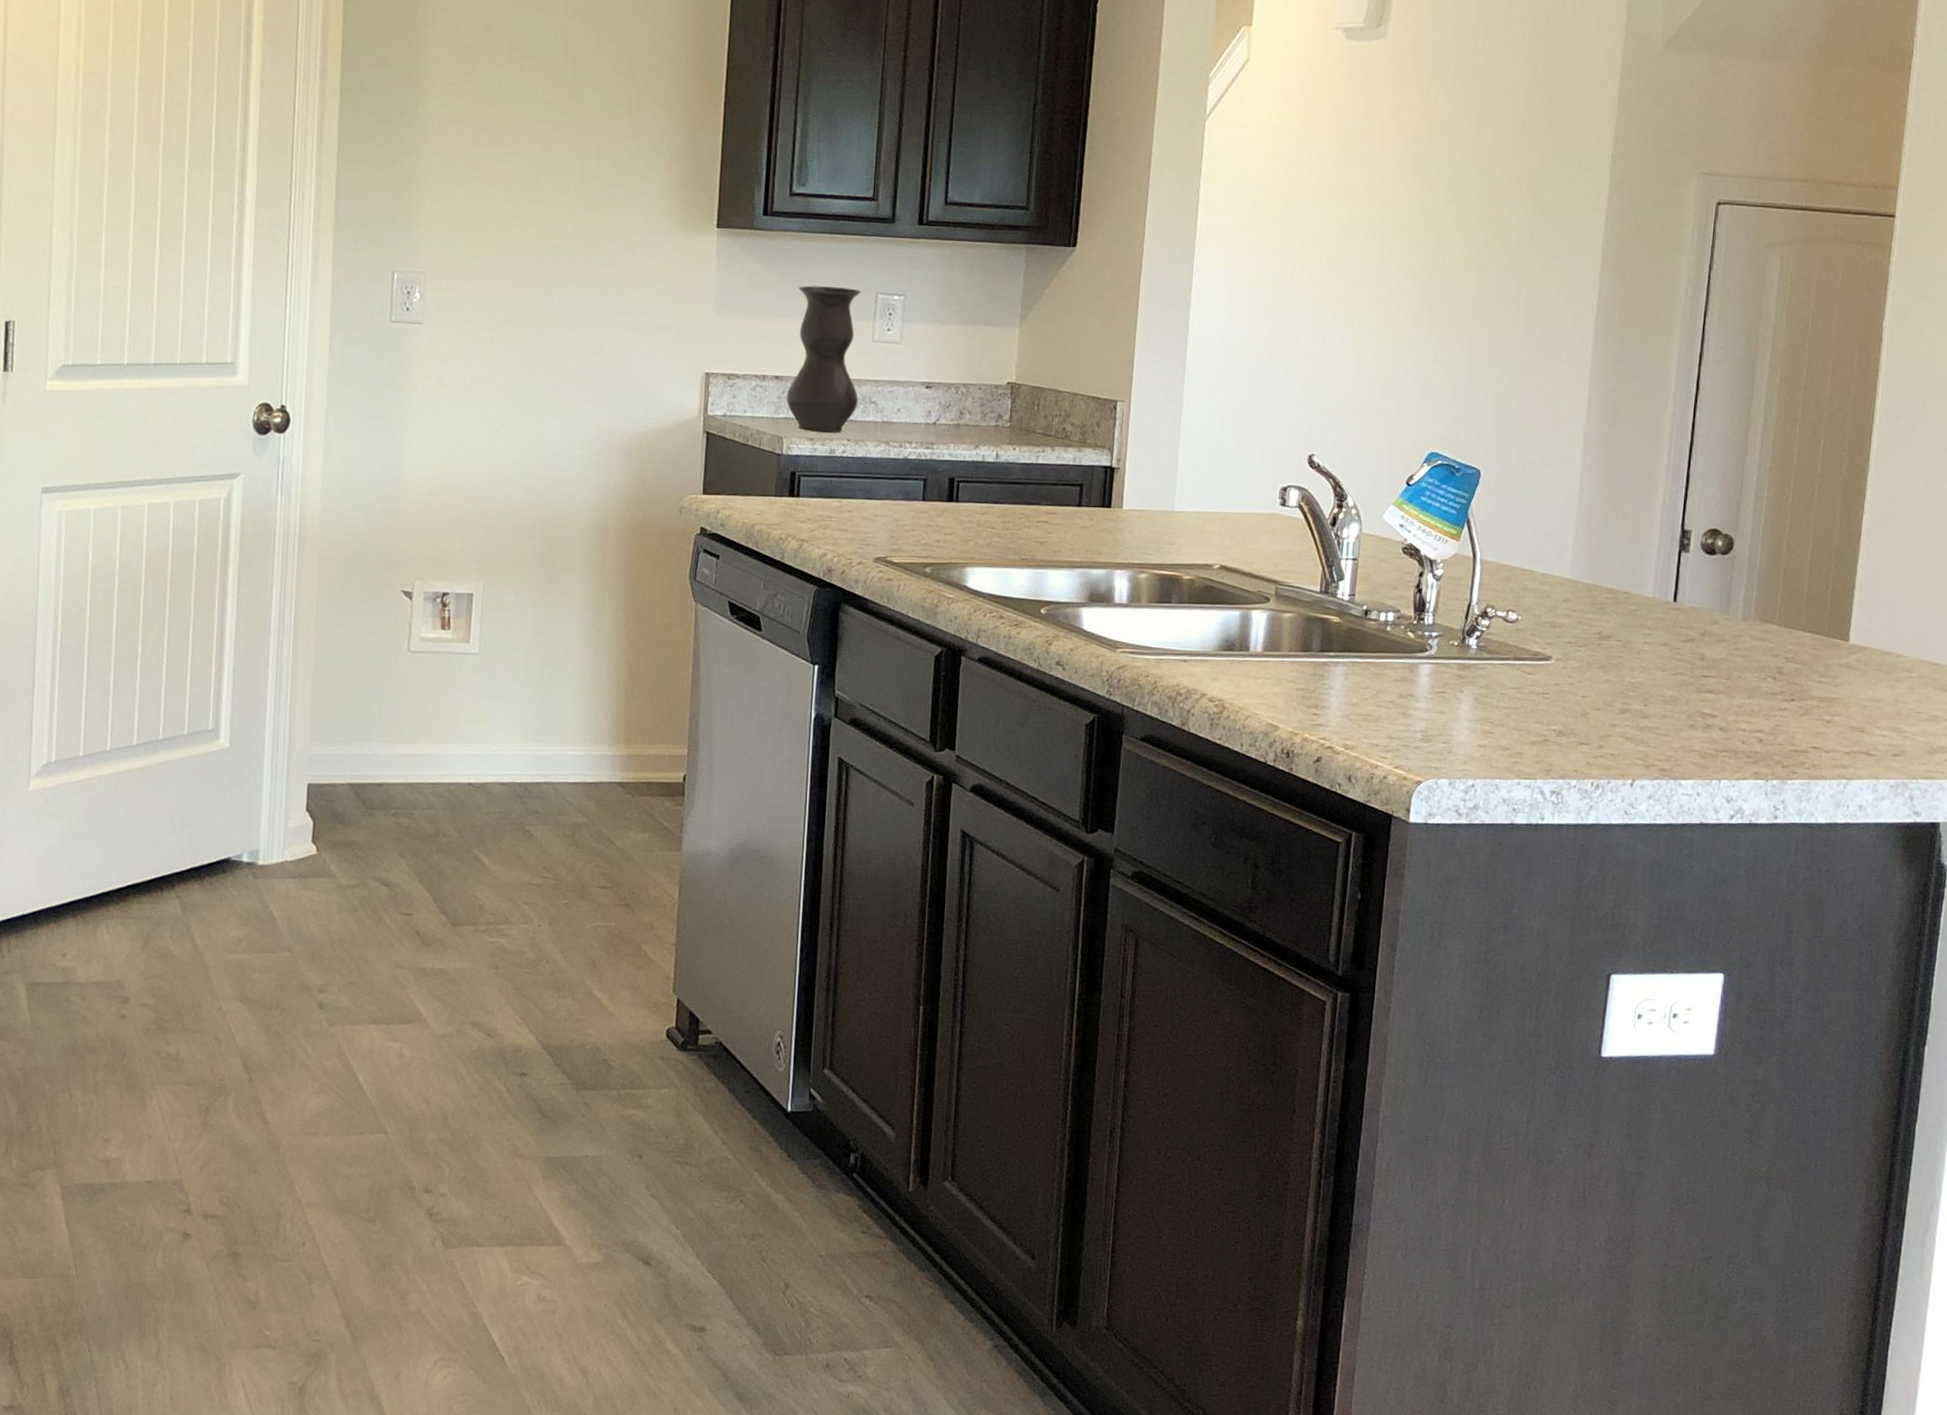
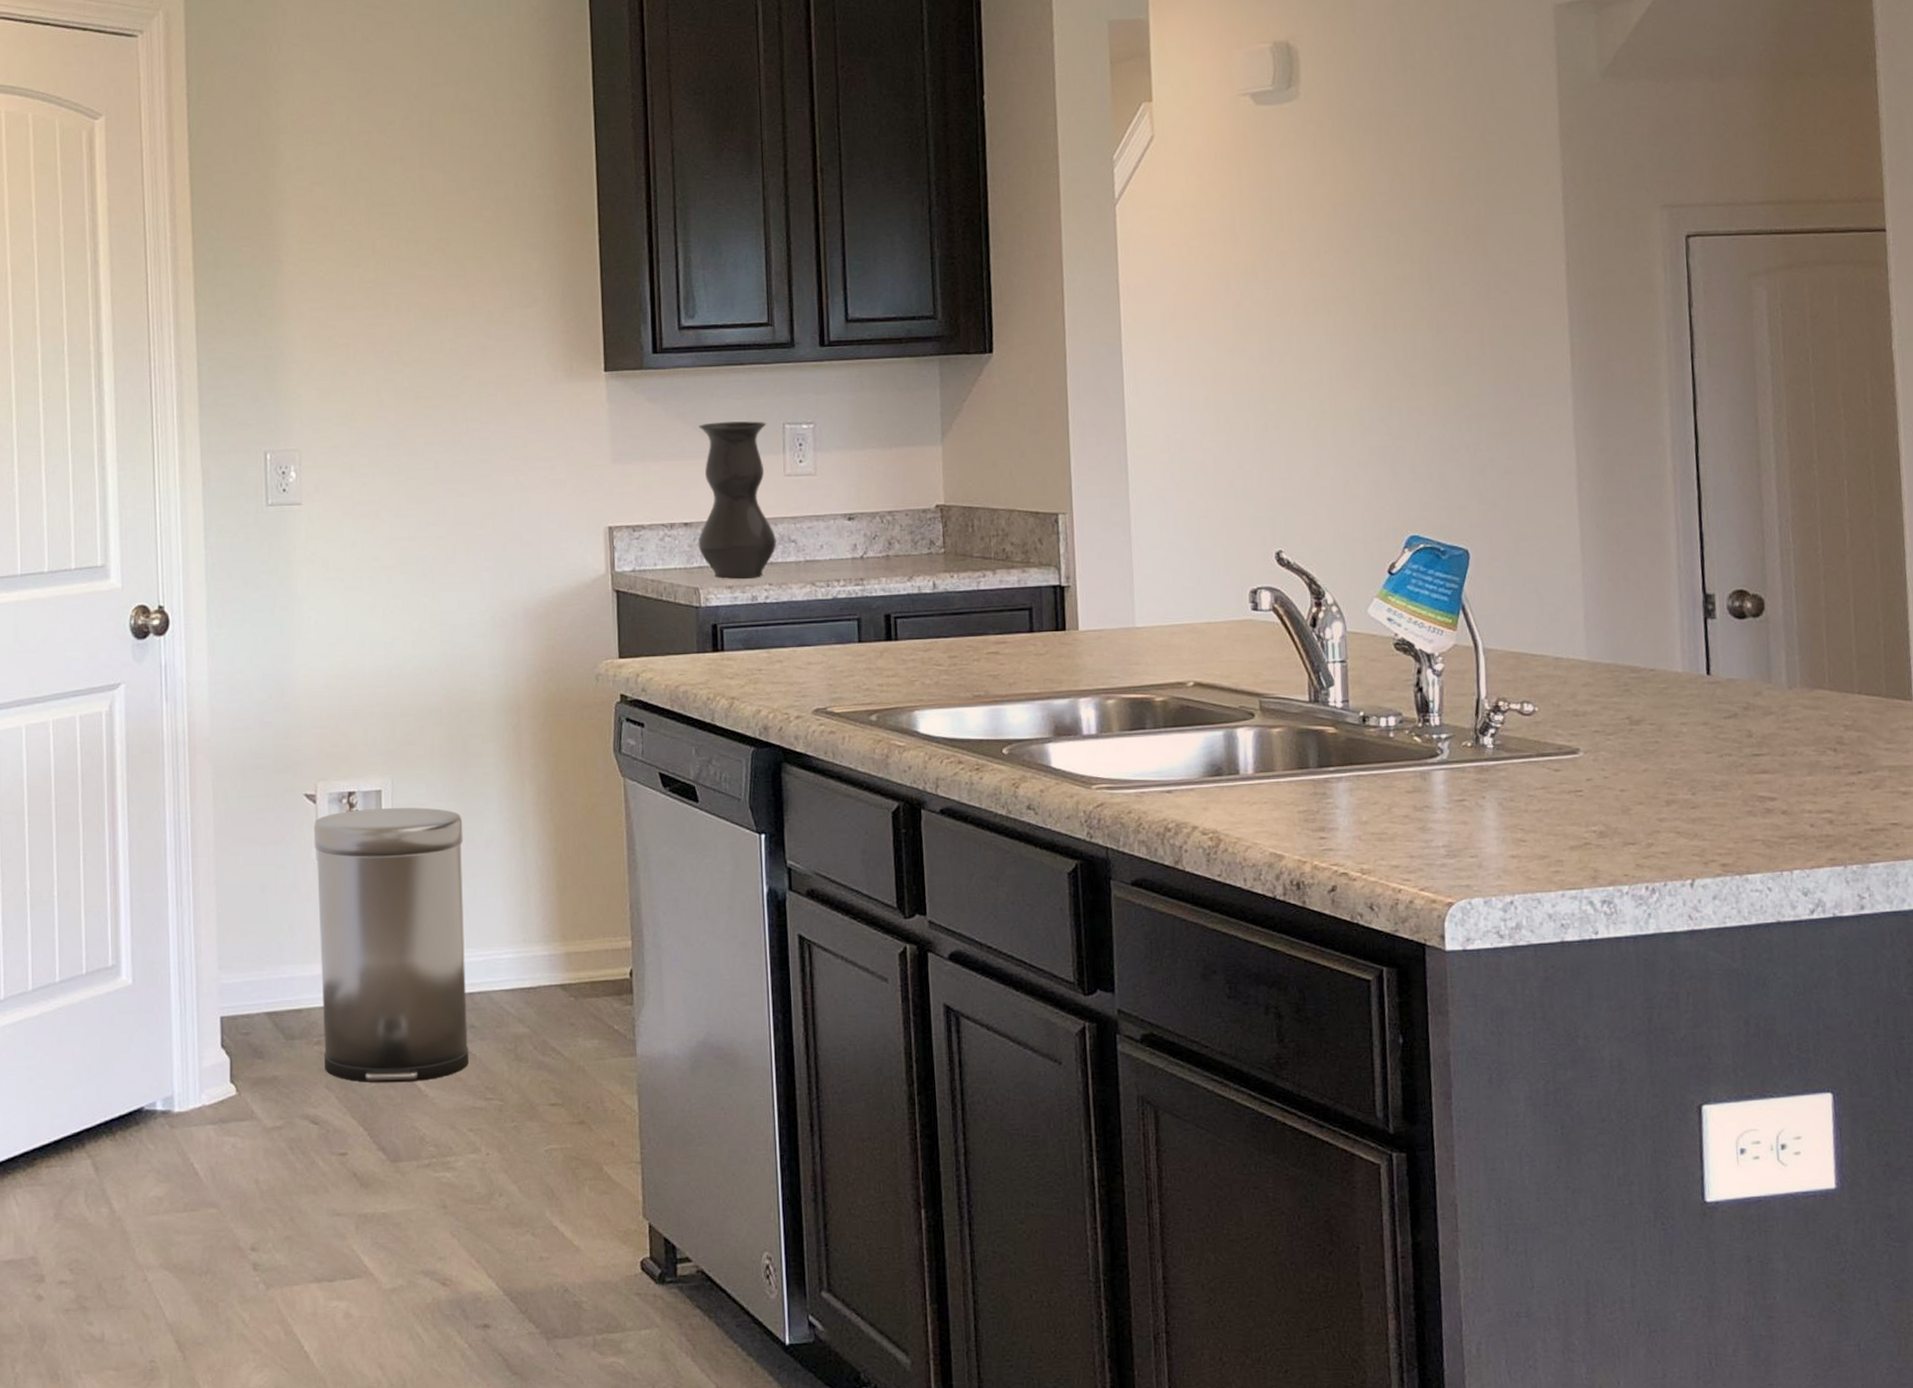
pedal bin: none [399,609,545,857] -> present [313,807,470,1083]

